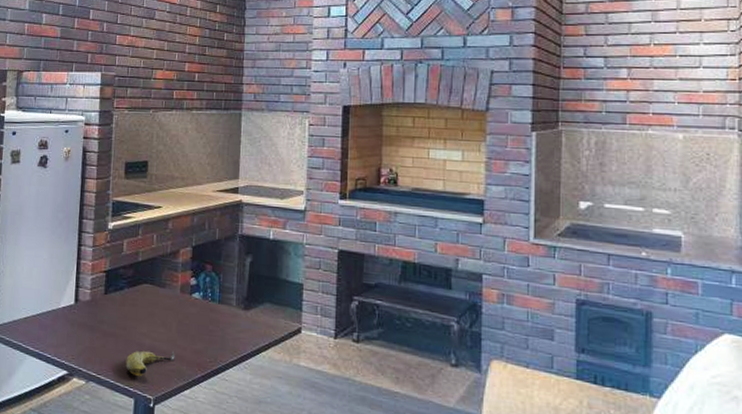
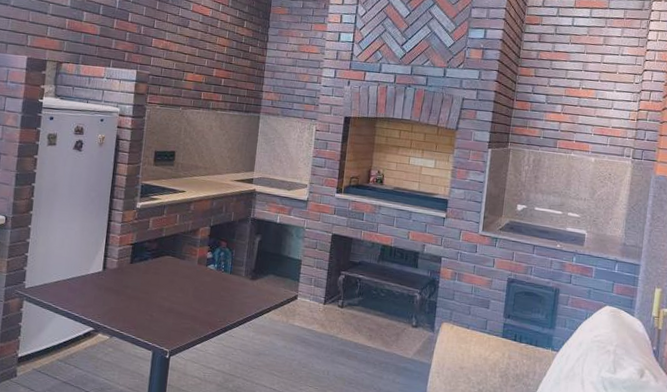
fruit: present [125,350,175,377] -> none [146,311,190,333]

